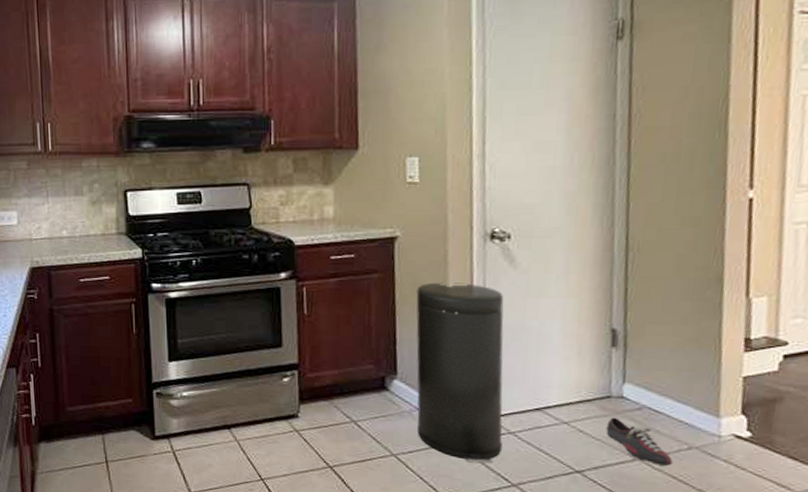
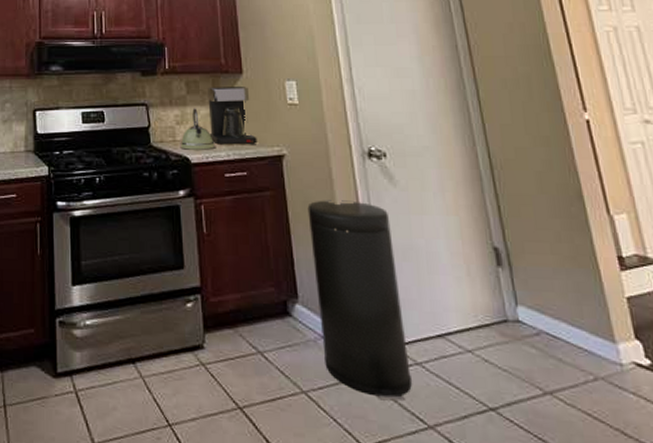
kettle: none [283,188,322,232] -> present [180,108,215,150]
coffee maker: none [316,164,369,227] -> present [208,87,258,145]
shoe: present [606,417,673,466] -> none [509,344,583,401]

